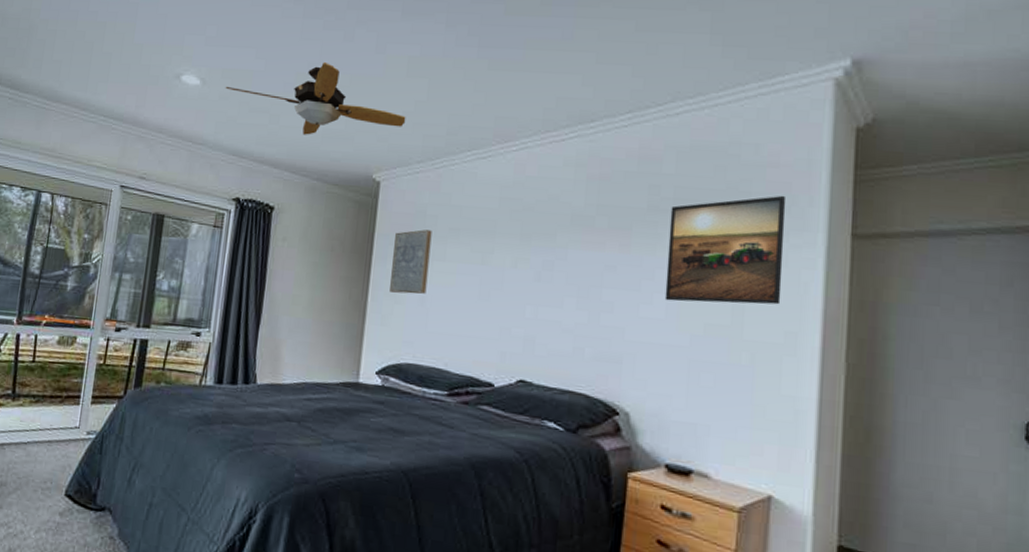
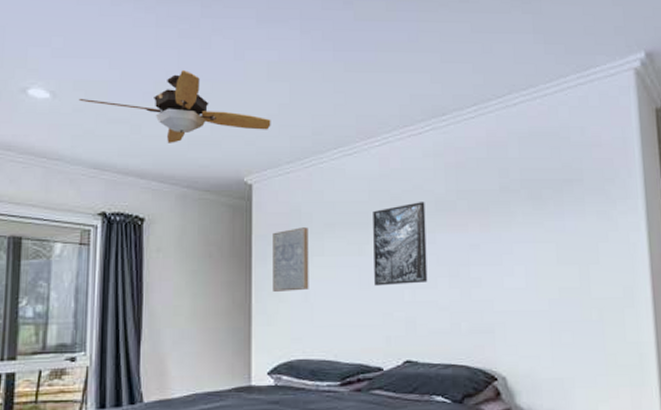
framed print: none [495,214,560,301] -> present [373,202,428,286]
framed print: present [664,195,787,305] -> none [519,169,617,271]

